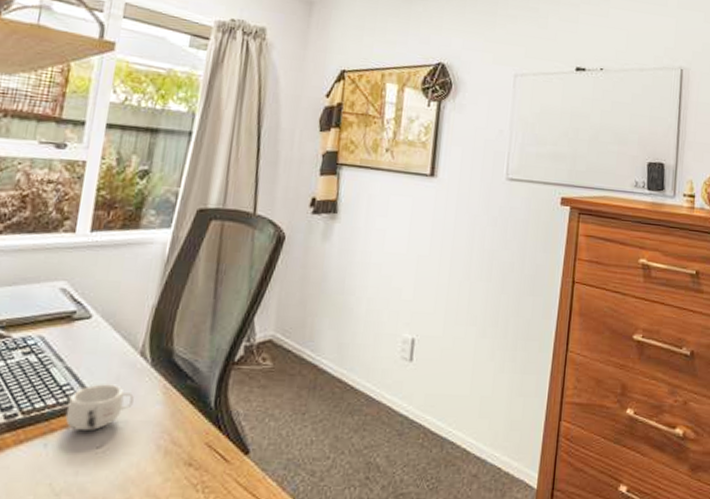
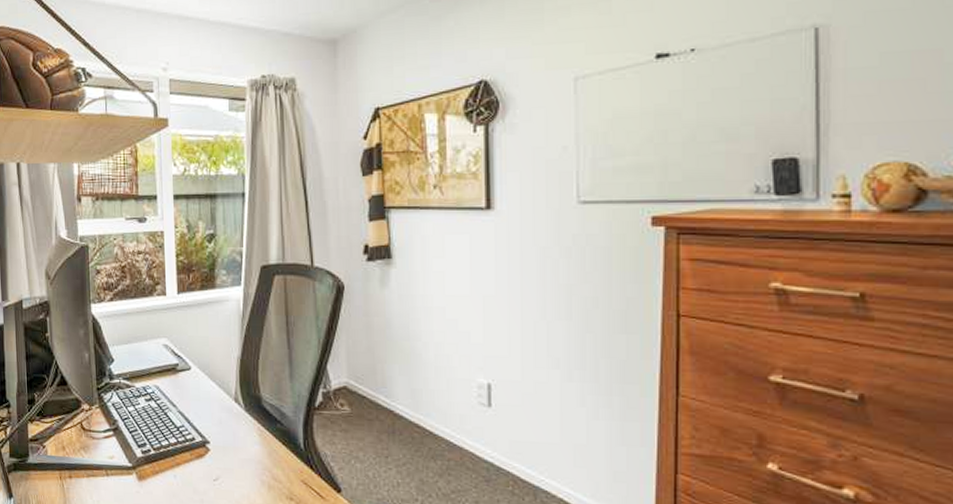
mug: present [65,384,134,432] -> none [185,426,236,466]

